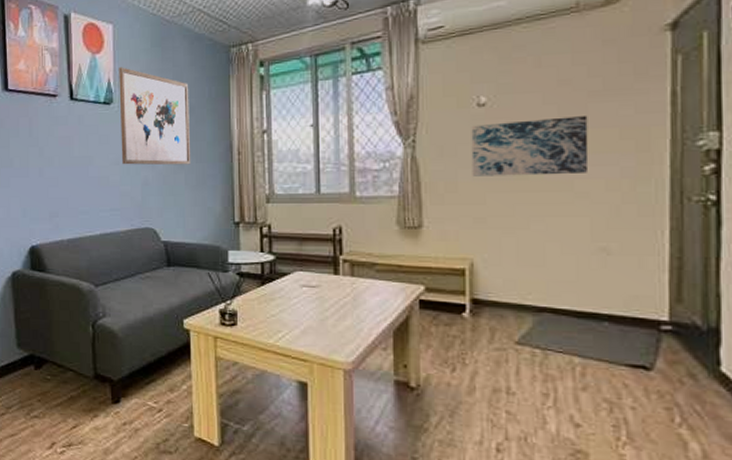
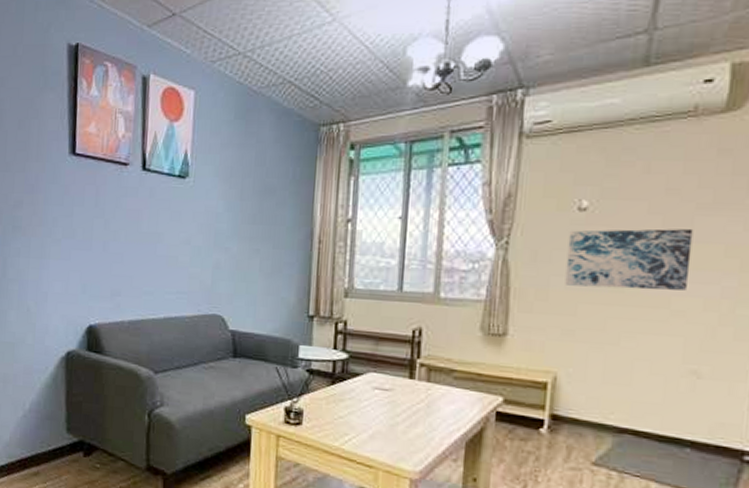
wall art: present [119,67,191,165] -> none [193,138,272,250]

